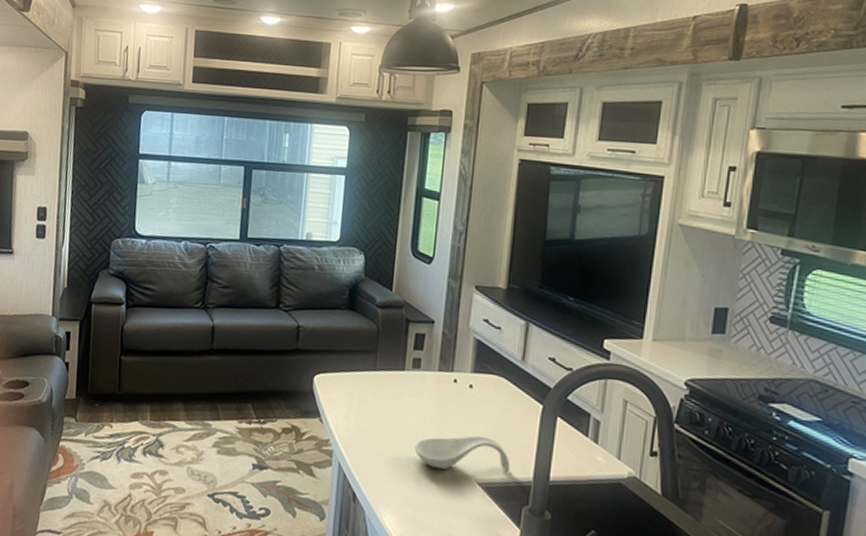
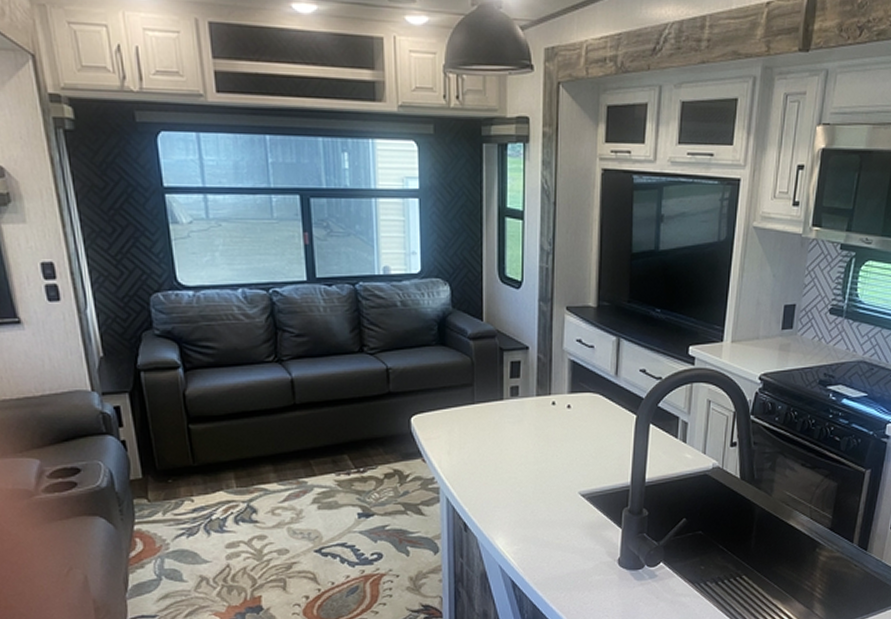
spoon rest: present [414,435,511,472] -> none [519,451,610,489]

